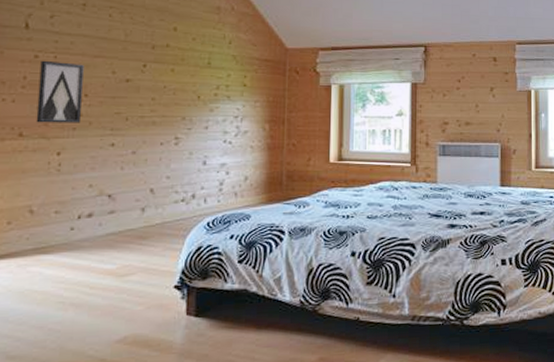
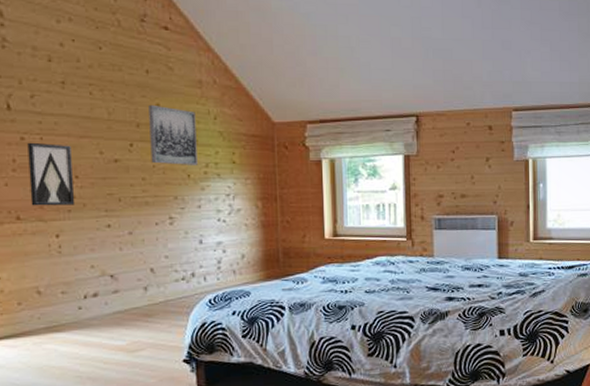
wall art: none [163,28,211,87] -> present [148,104,198,165]

